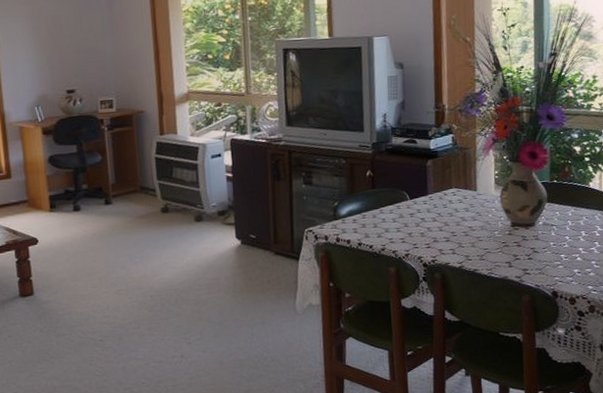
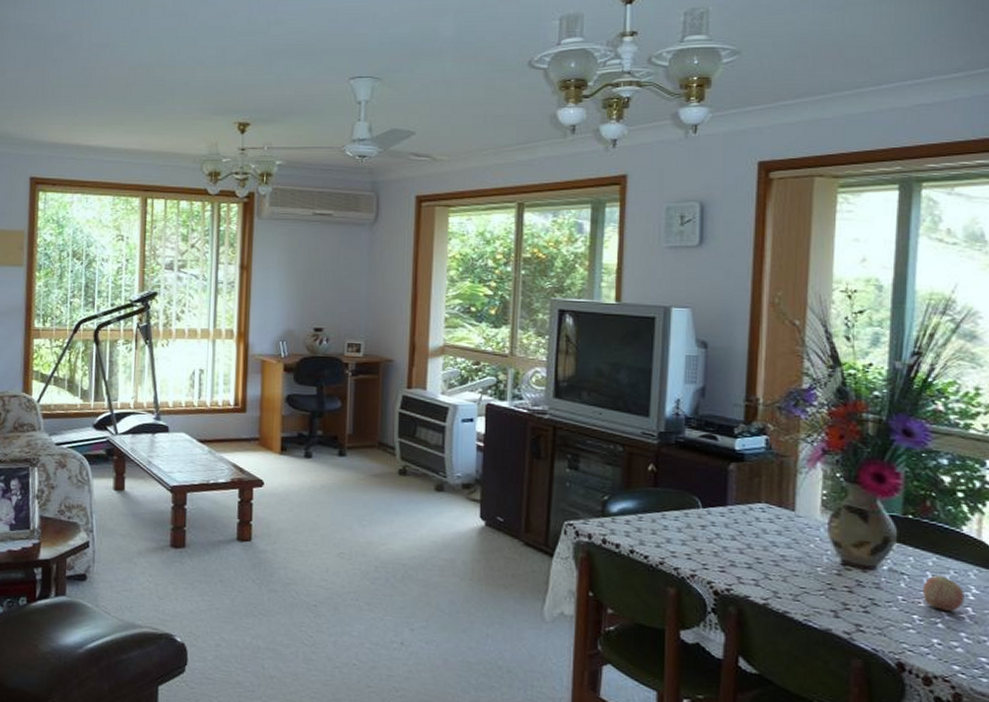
apple: none [565,222,593,248] -> present [921,575,964,611]

